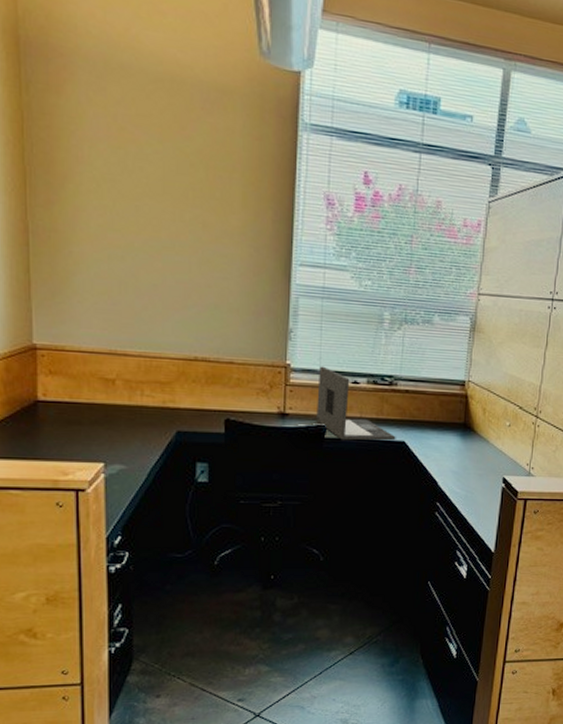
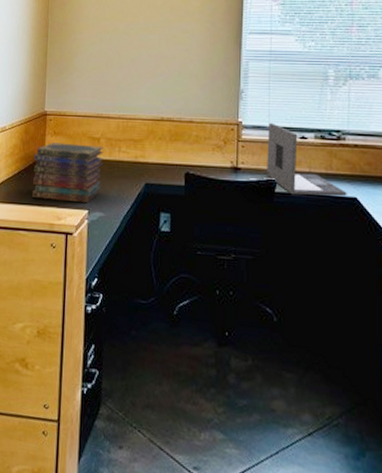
book stack: none [22,384,121,455] -> present [32,142,104,204]

